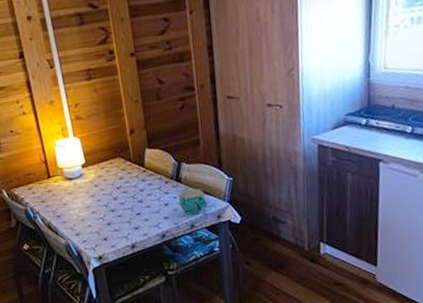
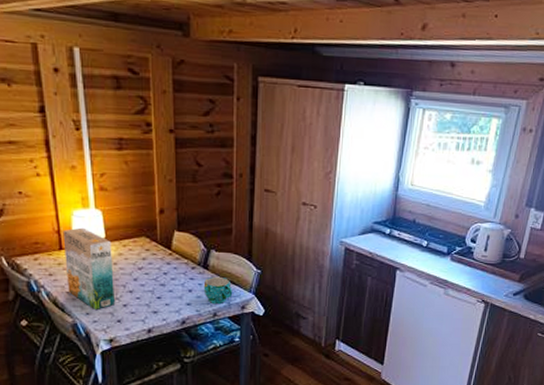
cereal box: none [49,155,100,230] -> present [62,227,115,309]

